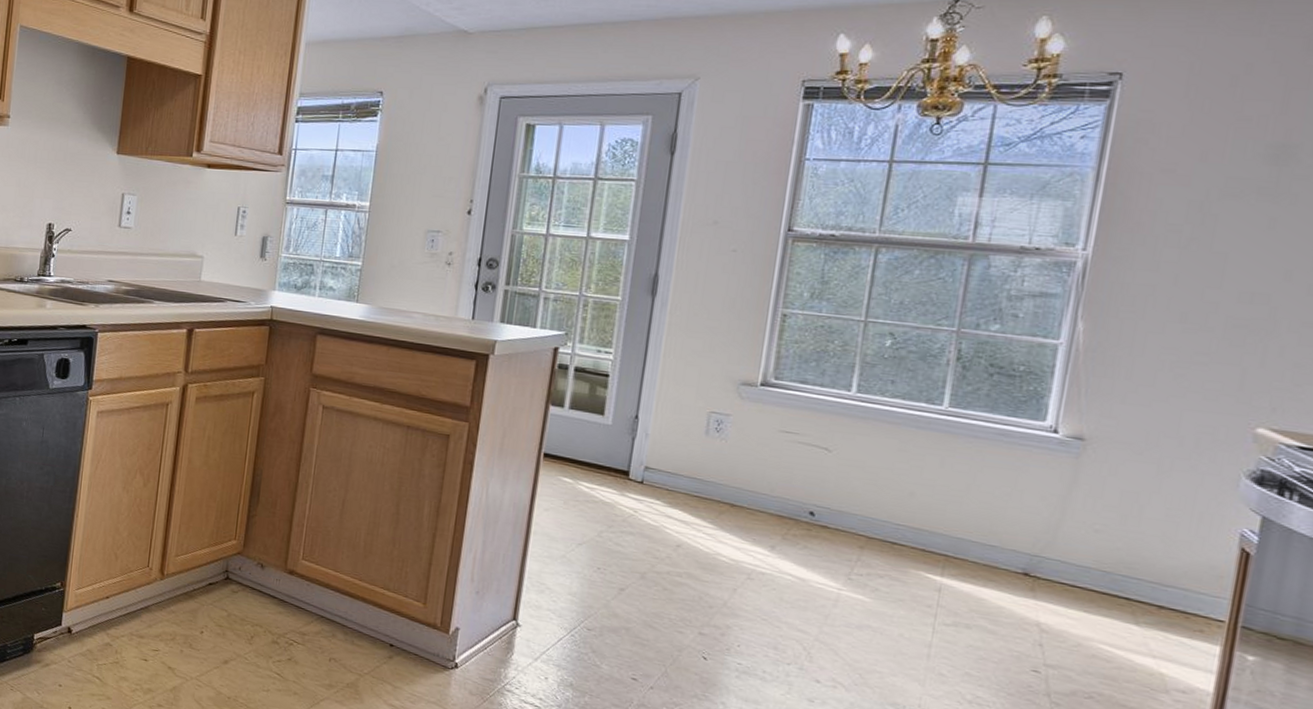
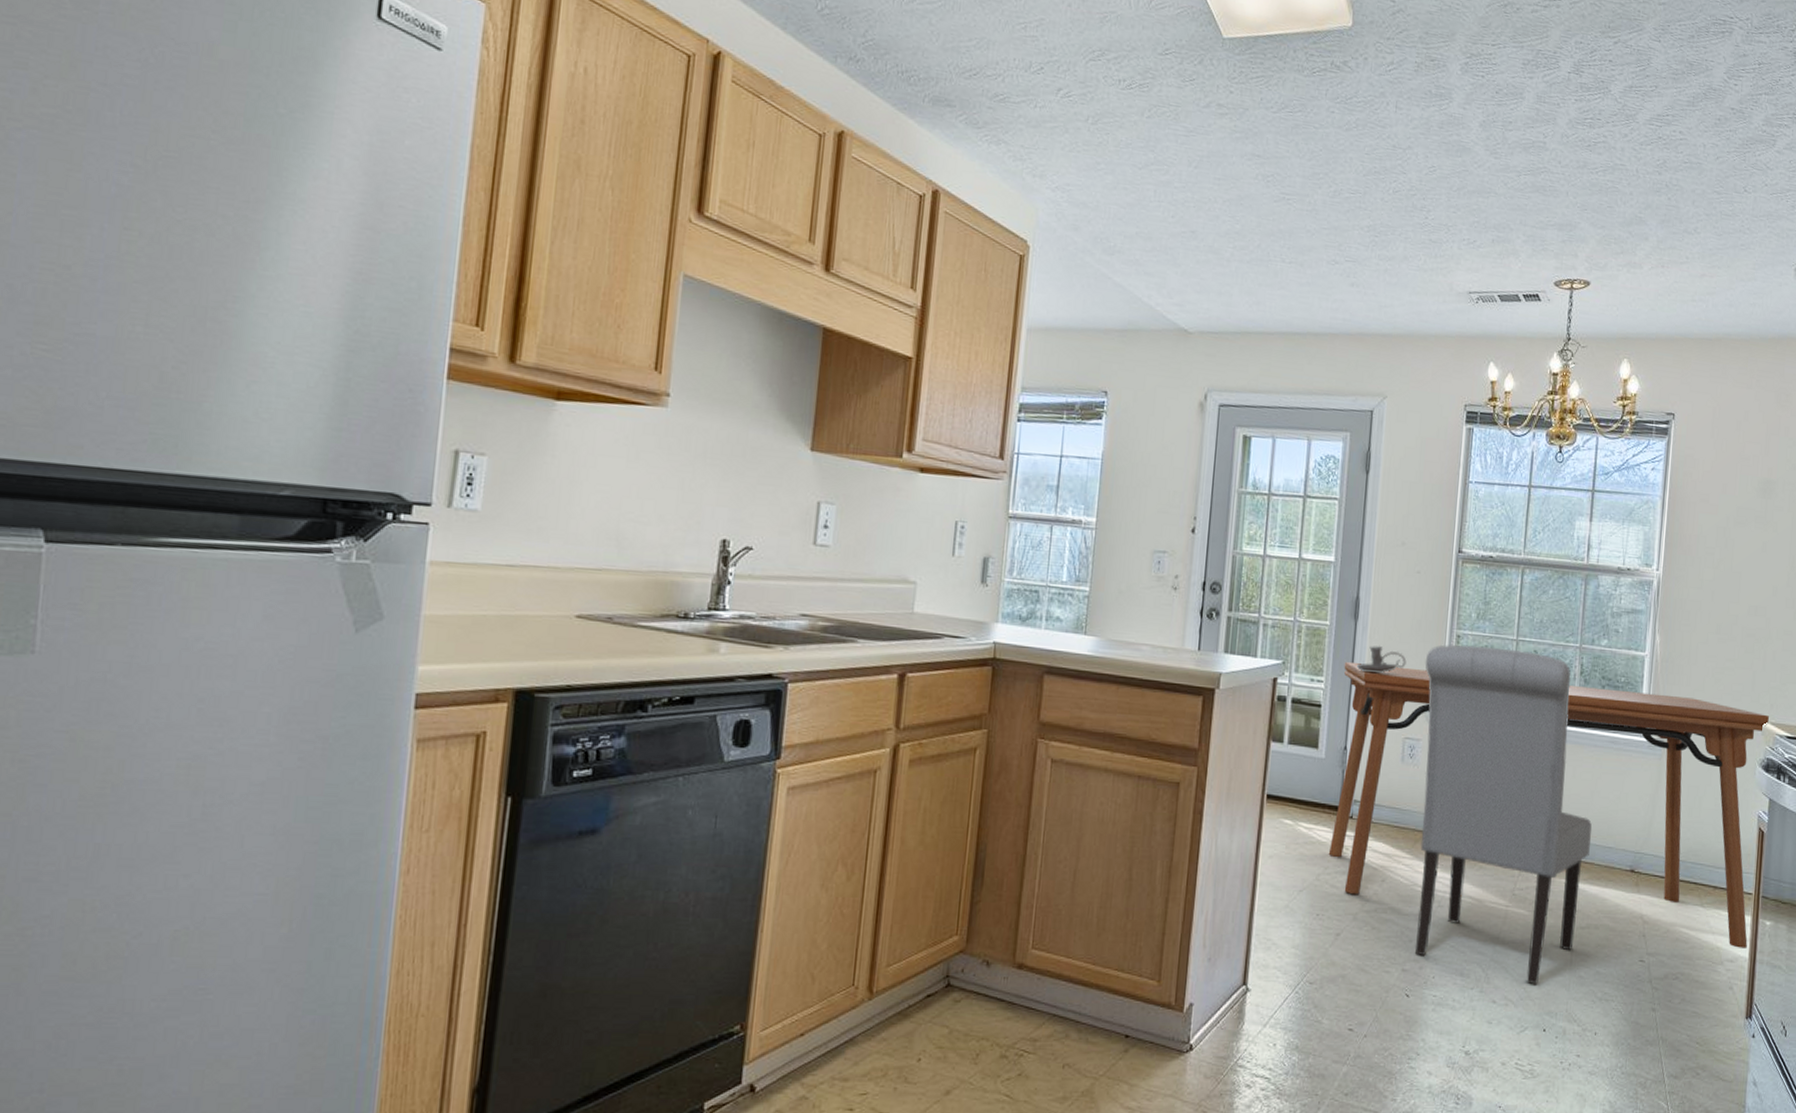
dining table: none [613,335,1268,681] -> present [1328,661,1769,948]
candle holder: none [653,321,716,348] -> present [1357,645,1407,674]
chair: none [715,322,967,674] -> present [1414,644,1592,985]

